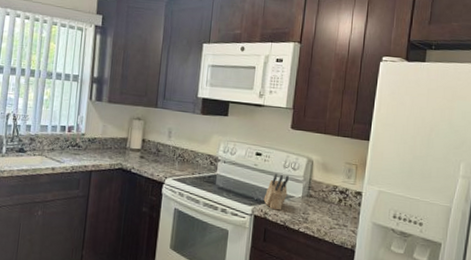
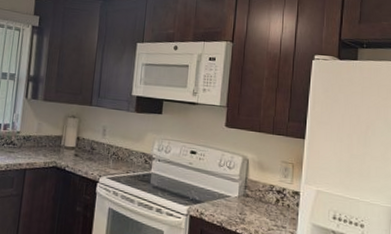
knife block: present [263,173,289,211] -> none [199,172,224,211]

